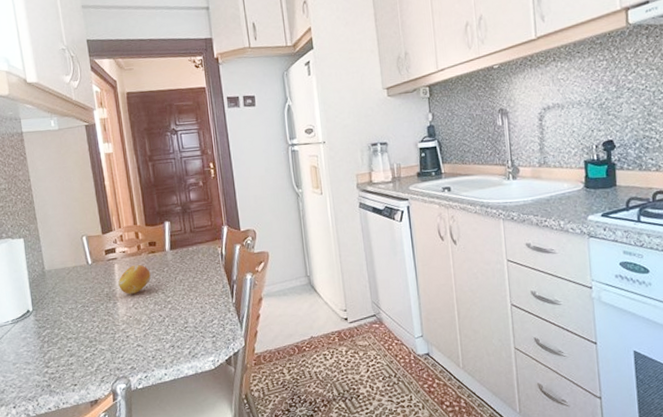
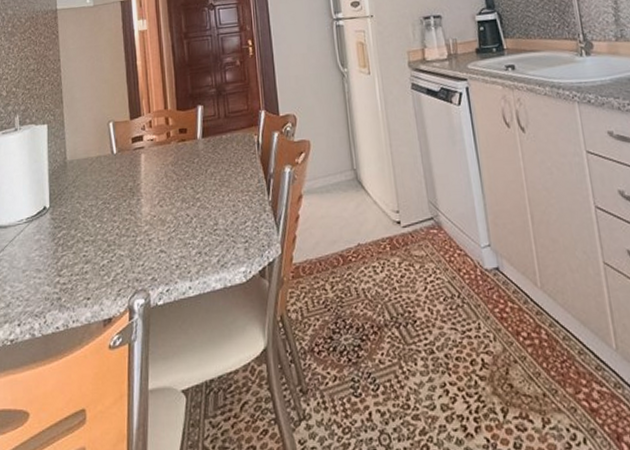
fruit: present [118,264,151,295] -> none [144,154,179,190]

